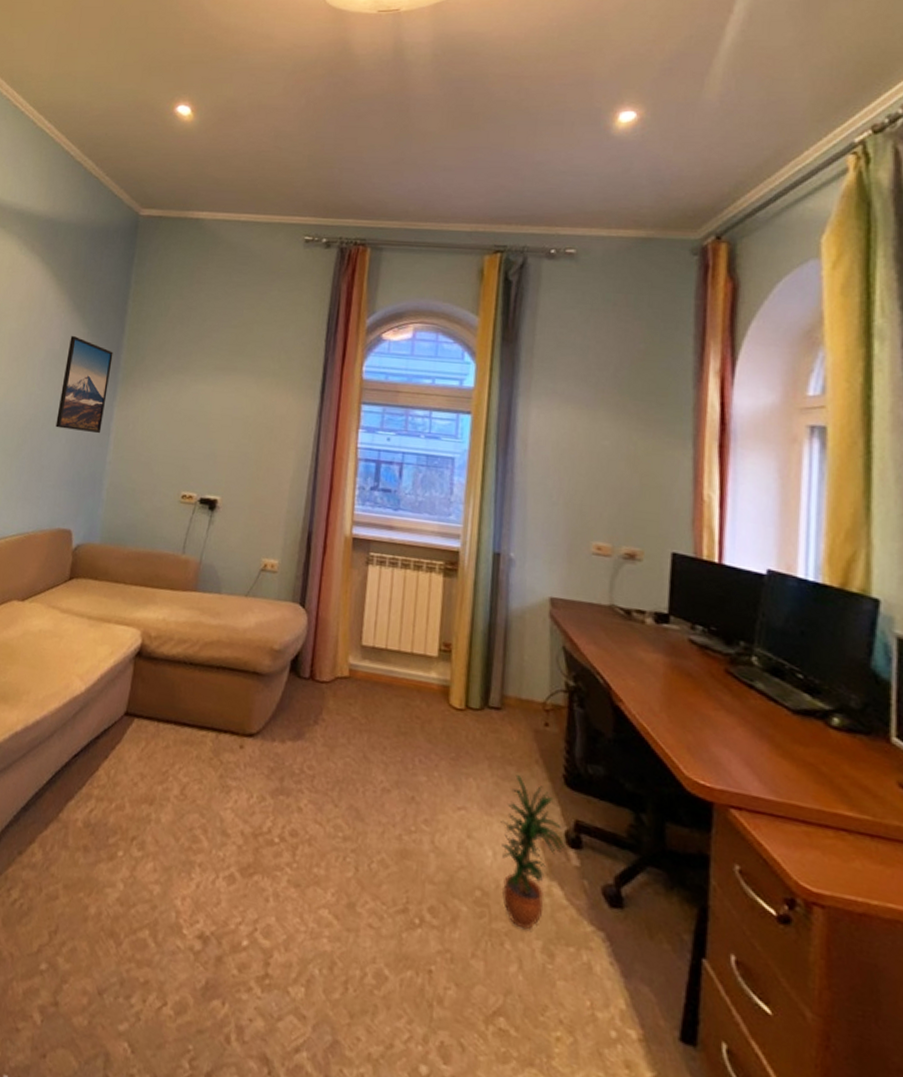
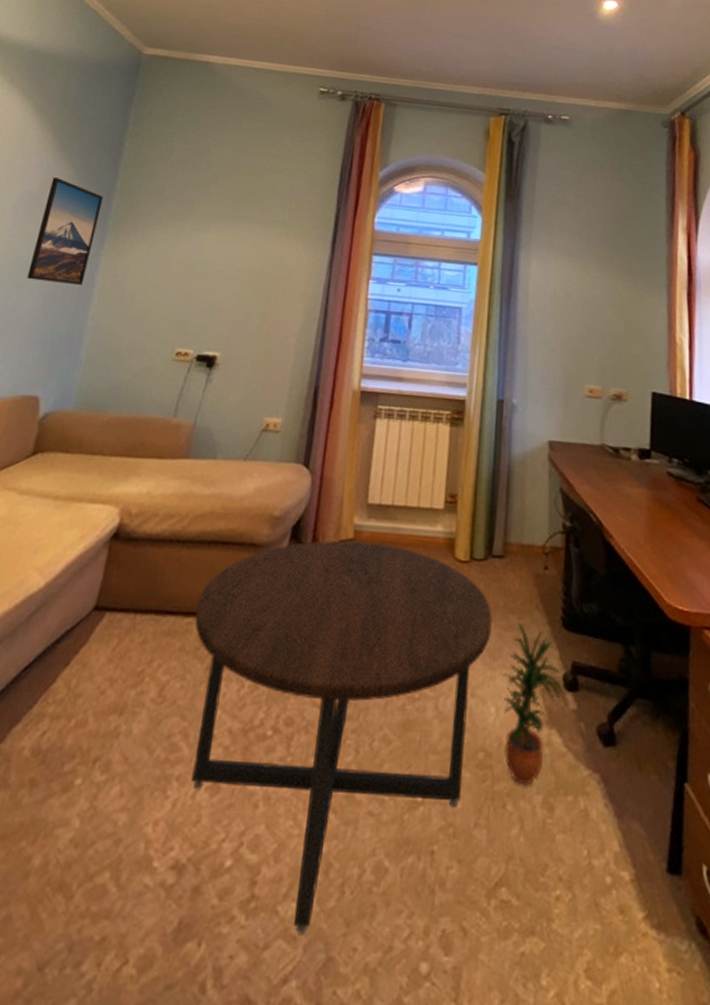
coffee table: none [208,675,489,1017] -> present [191,540,493,936]

